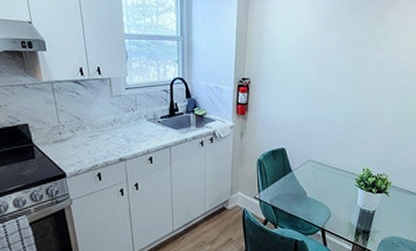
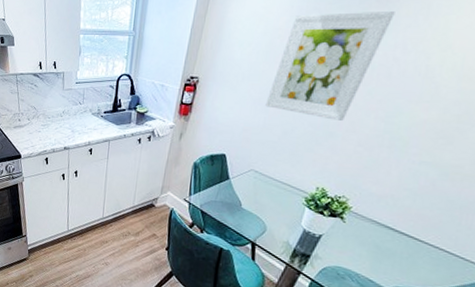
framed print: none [310,22,388,110] -> present [265,10,395,121]

